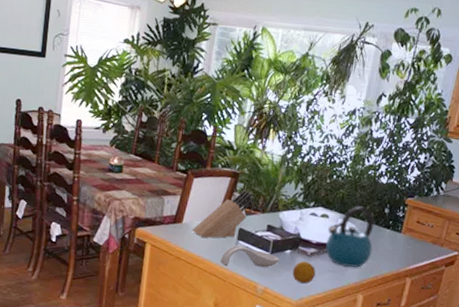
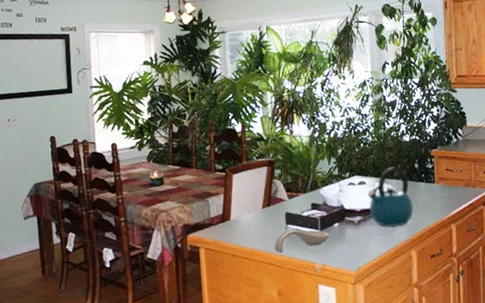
knife block: present [191,190,254,238] -> none [241,175,294,230]
fruit: present [292,261,316,284] -> none [344,230,367,253]

